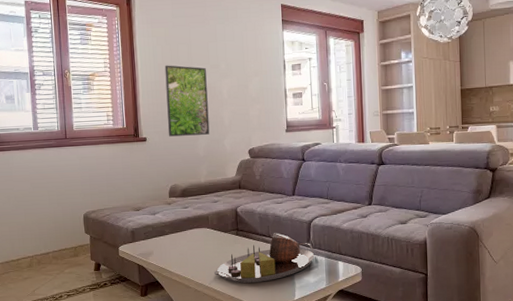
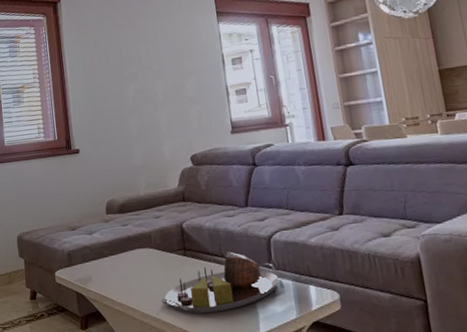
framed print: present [164,65,210,137] -> none [94,69,147,147]

